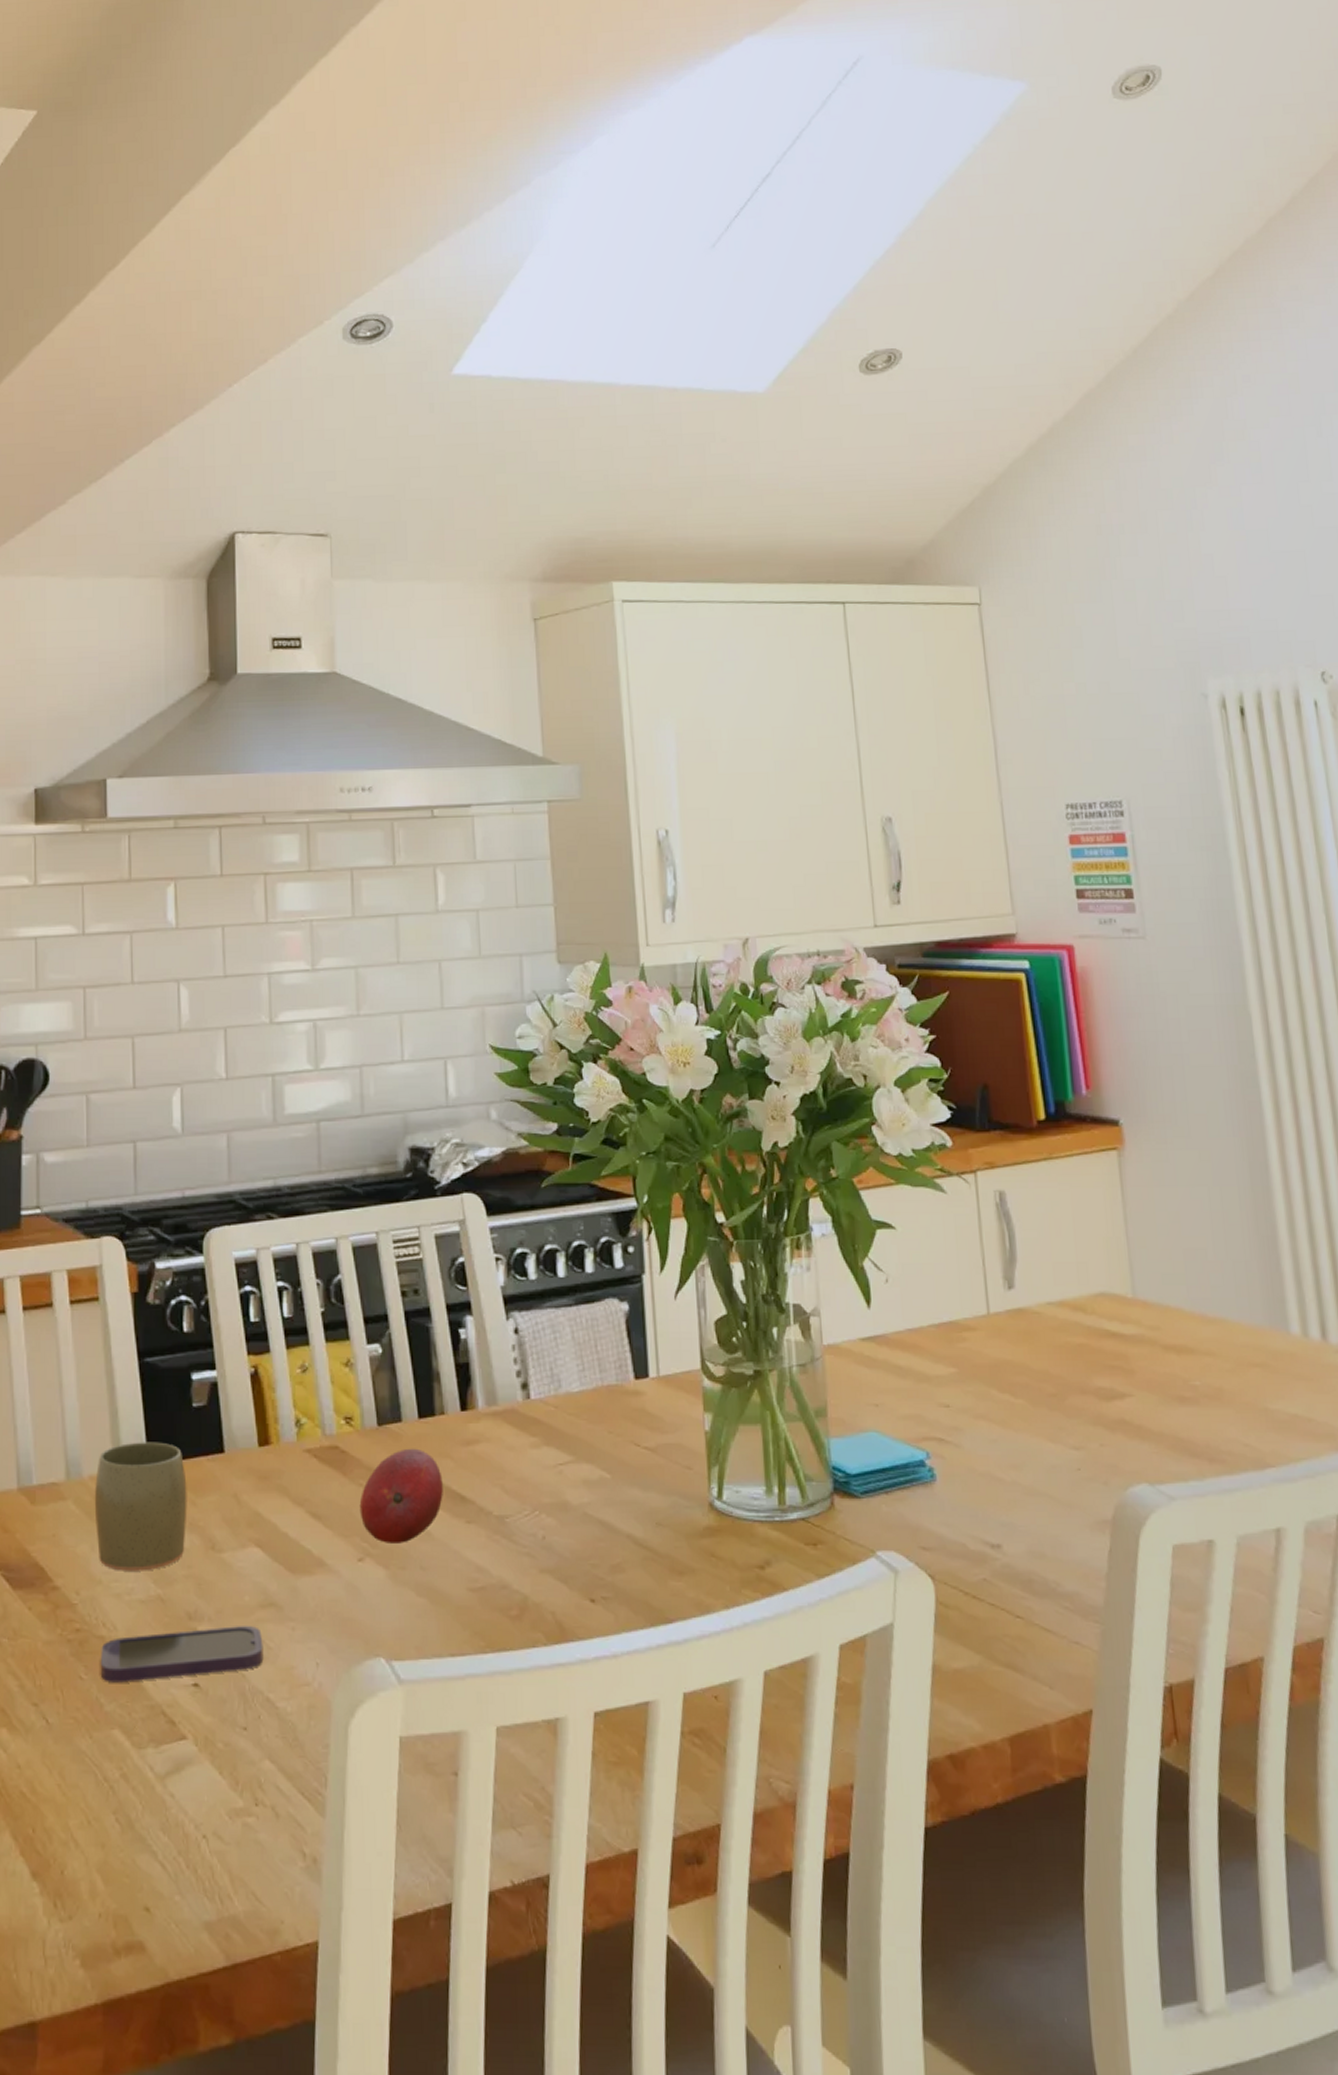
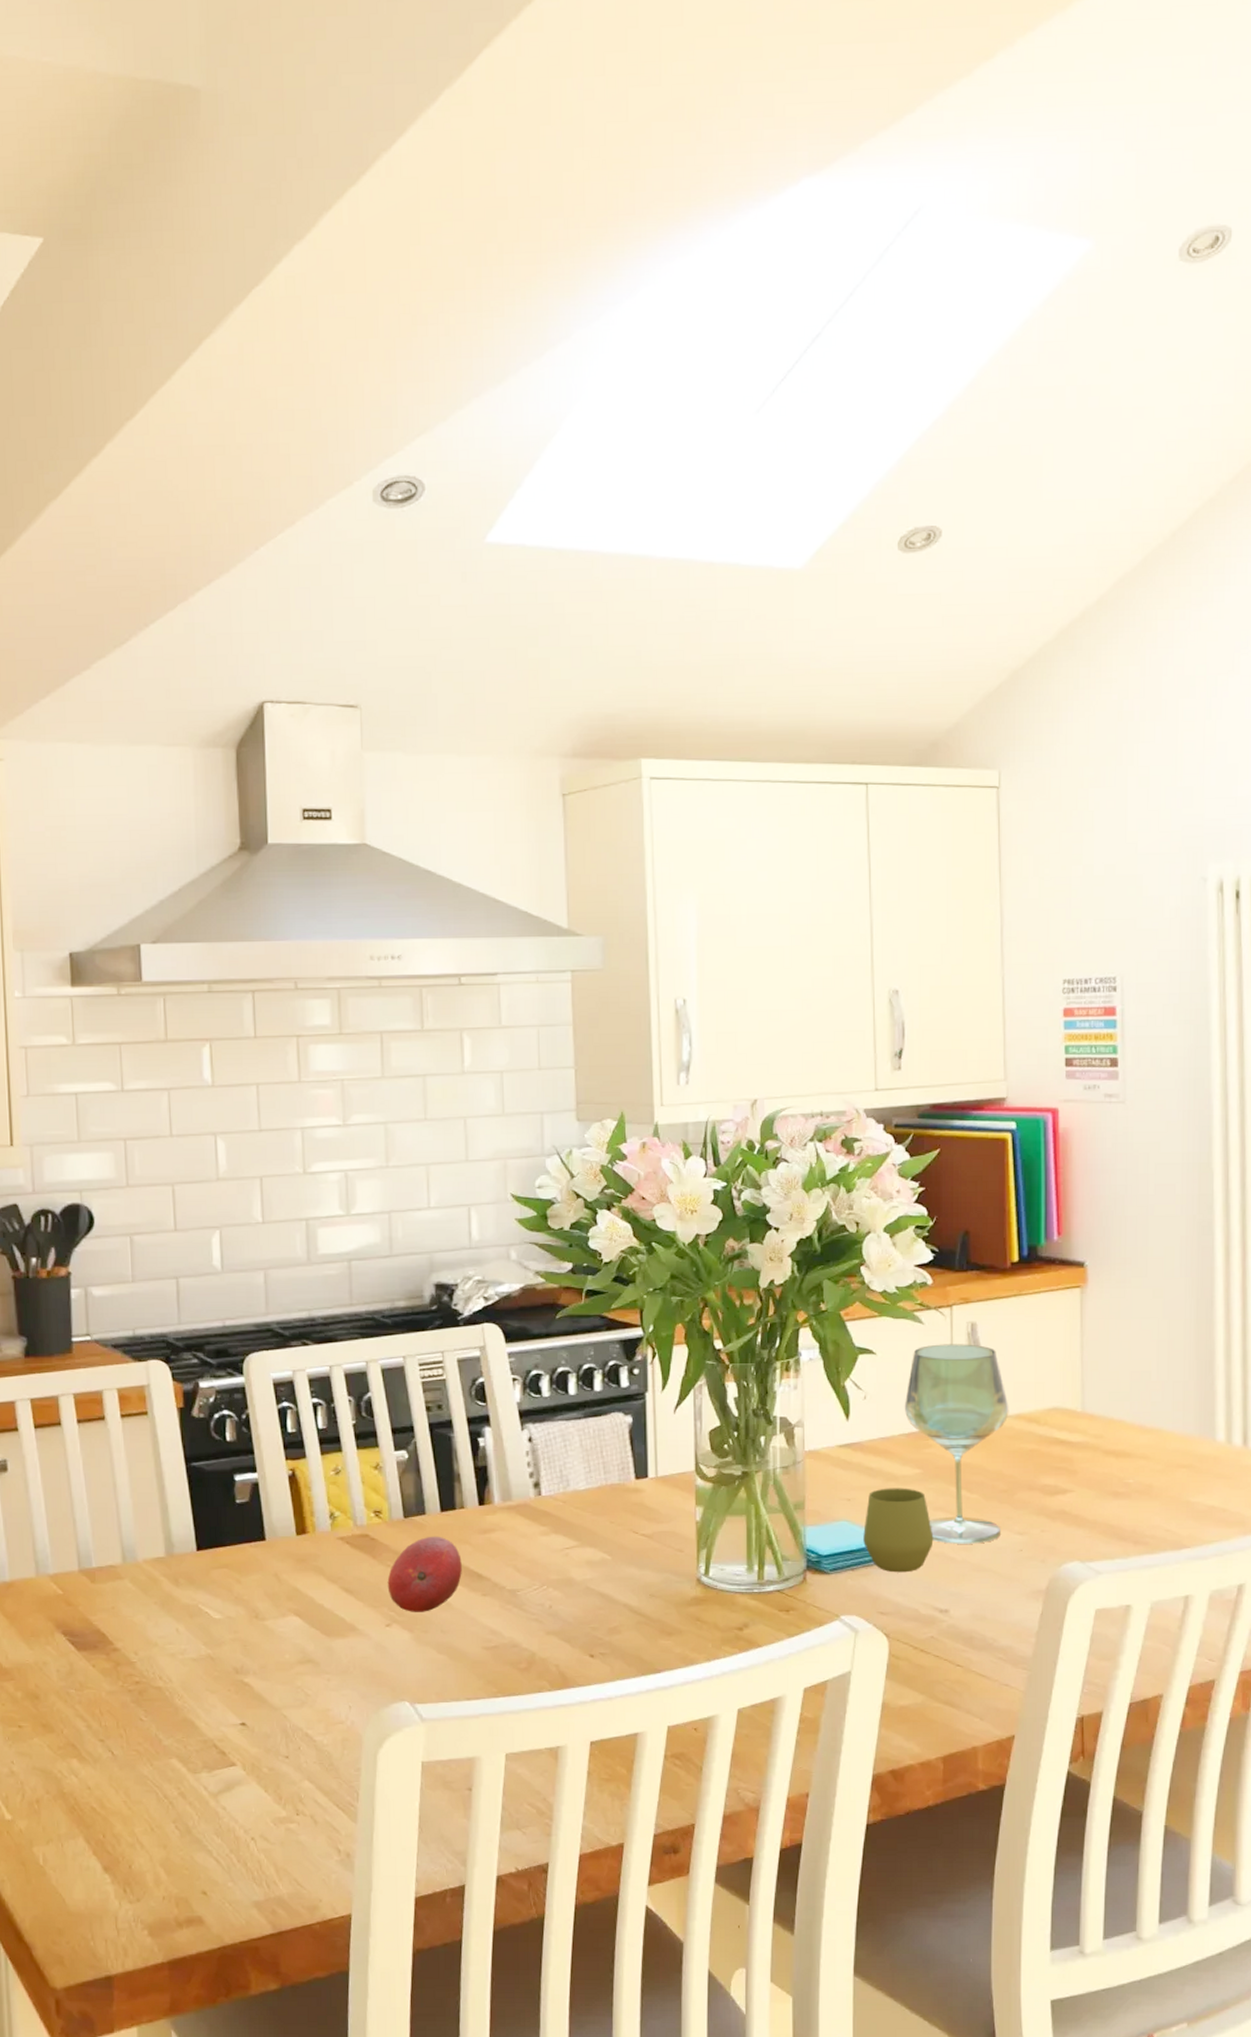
mug: present [94,1442,187,1571] -> none [148,1532,233,1636]
mobile phone: present [100,1626,264,1683] -> none [158,1678,303,1723]
cup: none [896,1391,977,1497] -> present [863,1488,934,1573]
wine glass: none [931,1216,1055,1461] -> present [904,1344,1009,1544]

